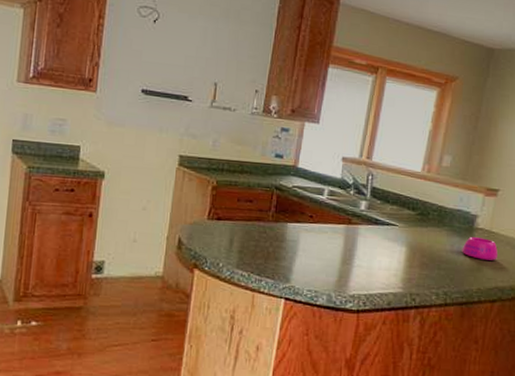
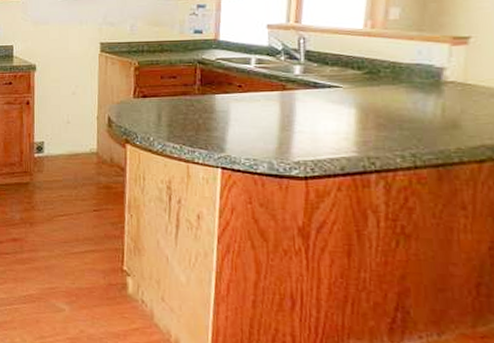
bowl: present [462,236,499,261] -> none [428,91,481,116]

